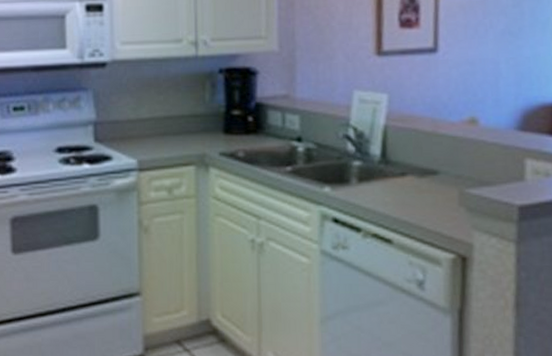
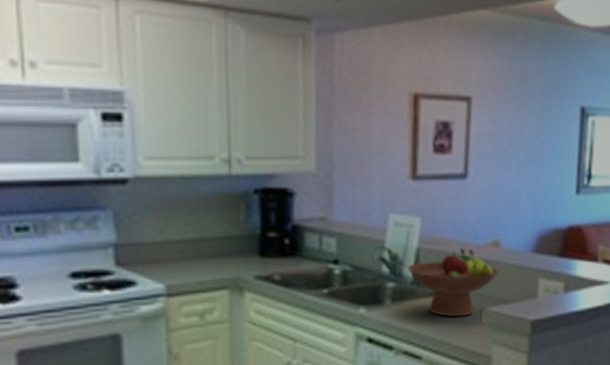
fruit bowl: none [374,126,478,199] -> present [407,248,499,317]

